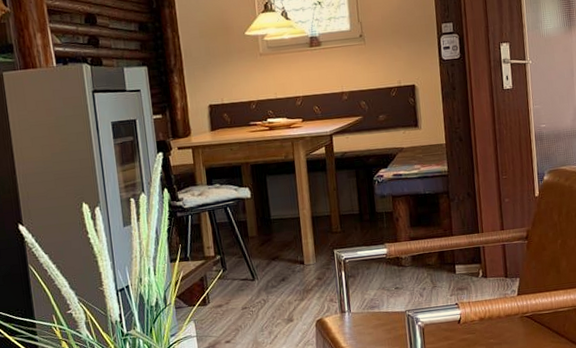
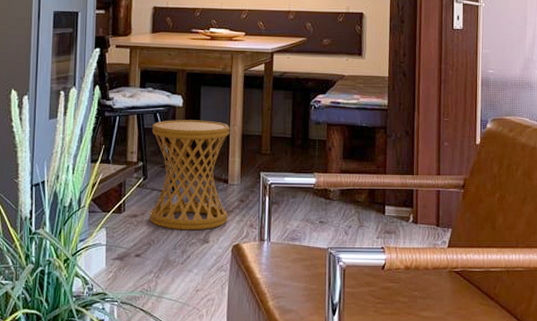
side table: none [224,207,308,314] -> present [149,120,230,231]

